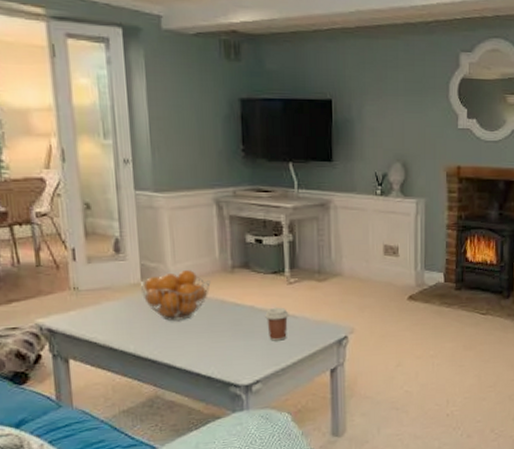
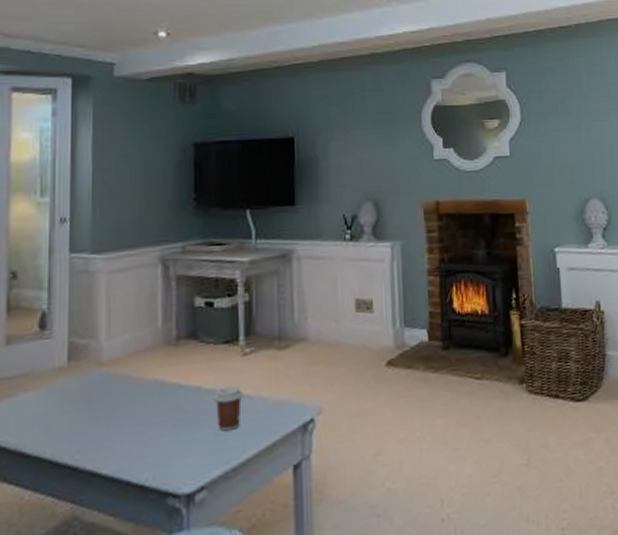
fruit basket: present [140,270,211,321] -> none [65,345,150,413]

